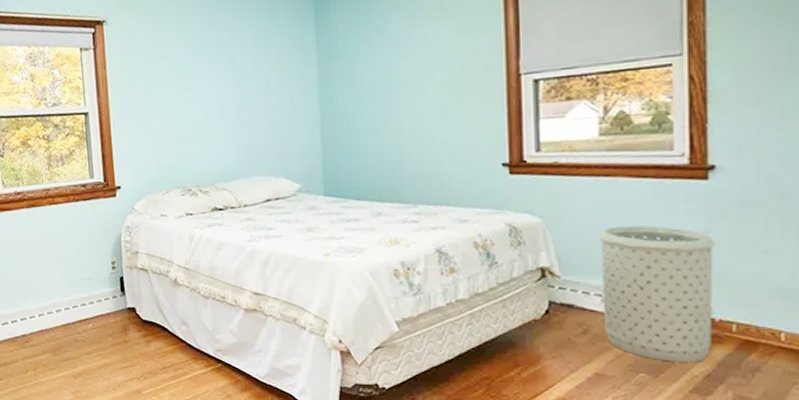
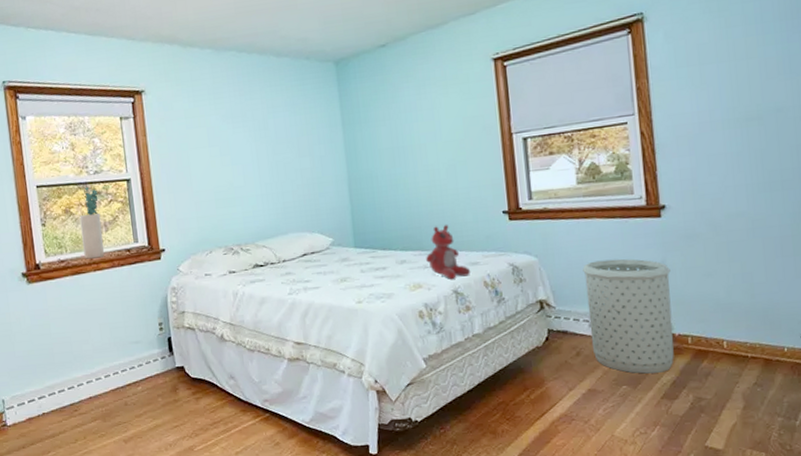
vase: none [37,117,60,194] -> present [79,184,105,260]
stuffed bear: none [406,176,458,237] -> present [426,225,470,279]

